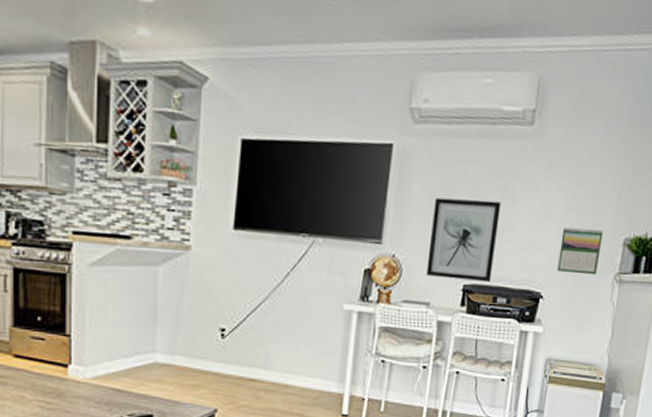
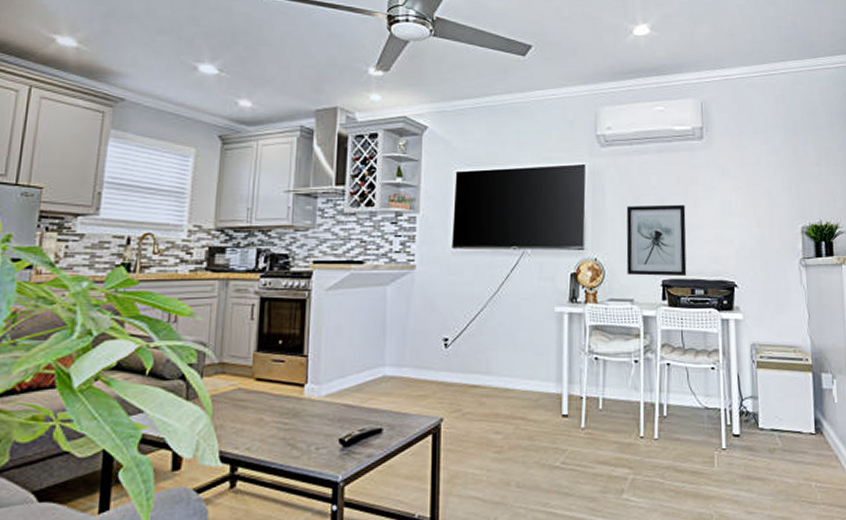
calendar: present [557,227,604,275] -> none [744,221,783,262]

